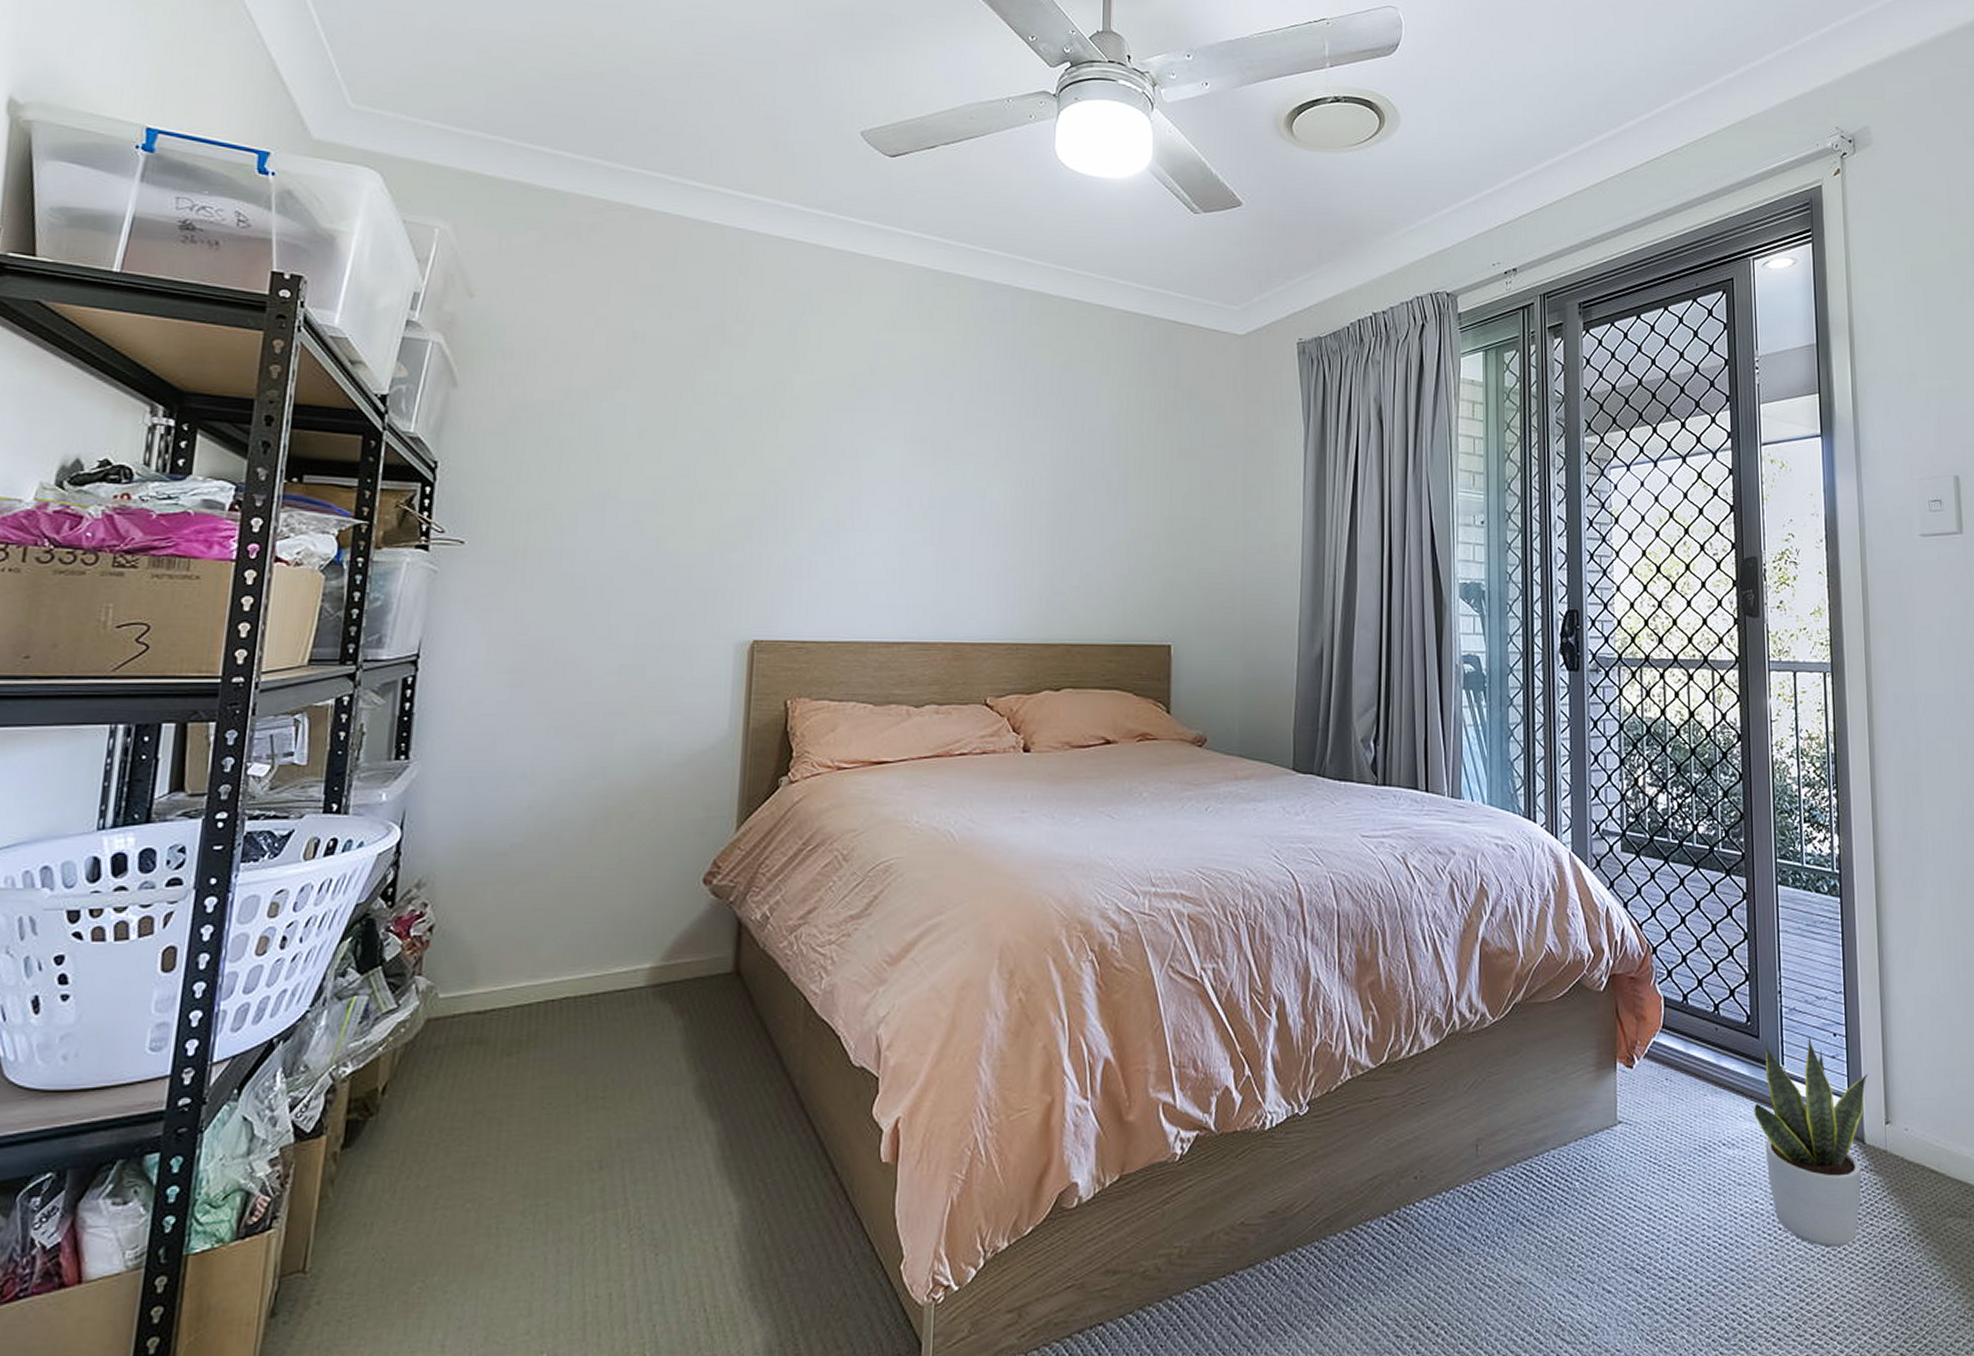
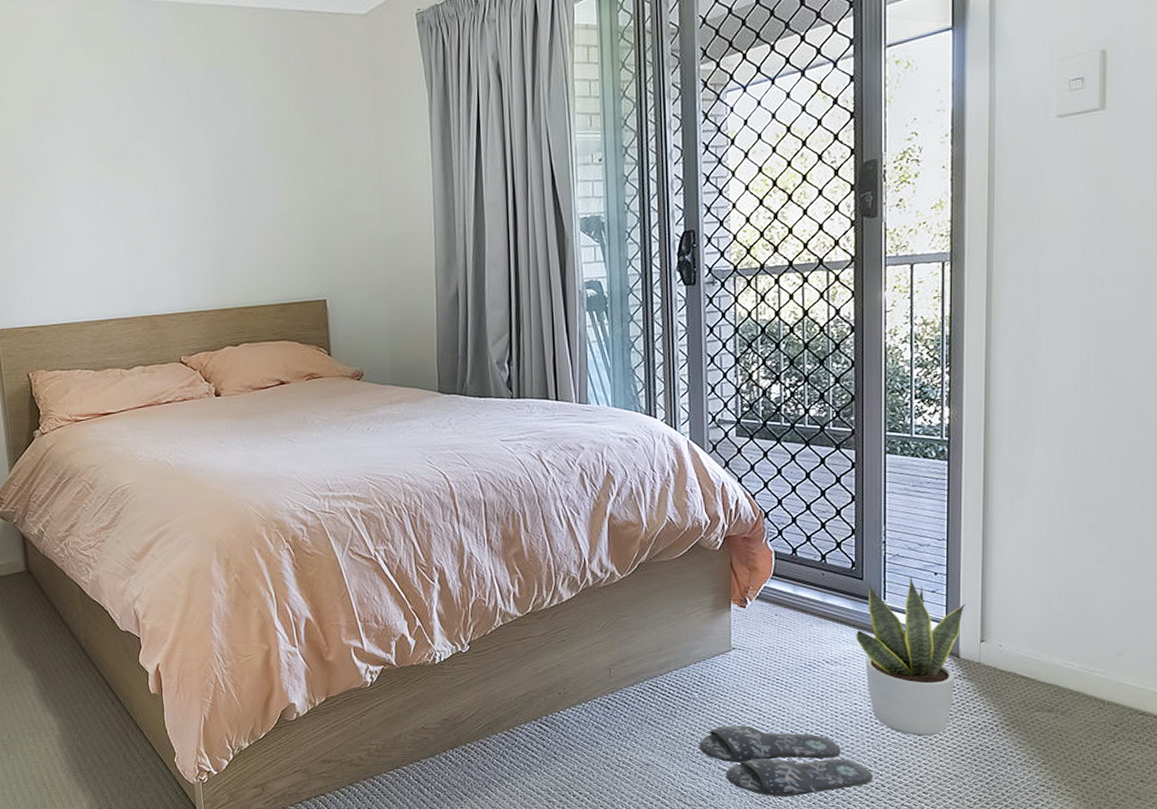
slippers: none [1580,1227,1779,1331] -> present [699,725,873,797]

